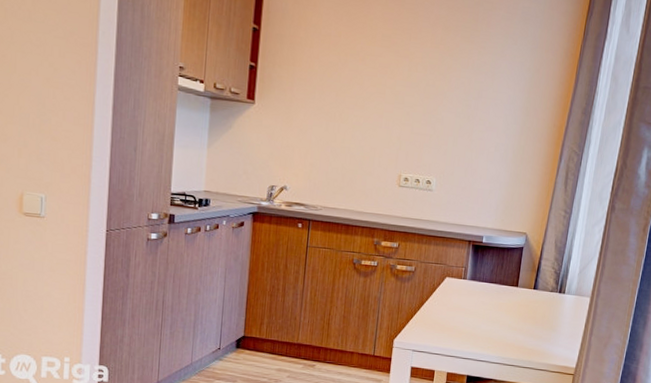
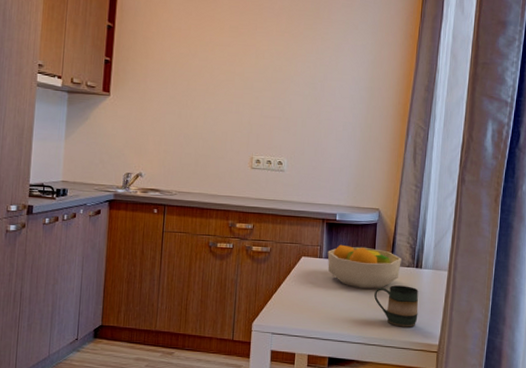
fruit bowl: none [471,266,546,312] -> present [327,244,402,289]
mug: none [516,309,560,350] -> present [374,285,419,327]

